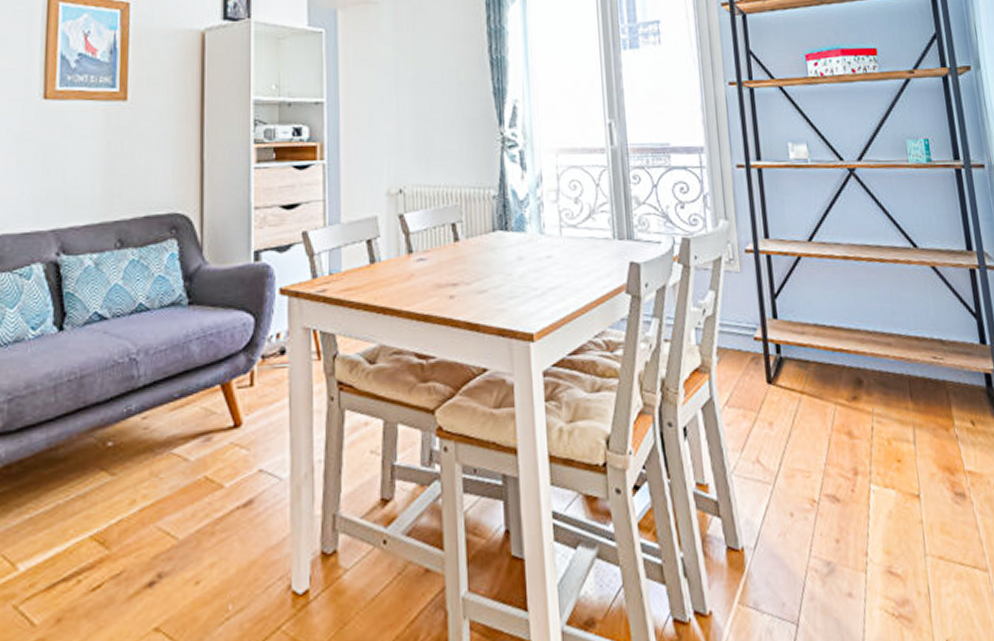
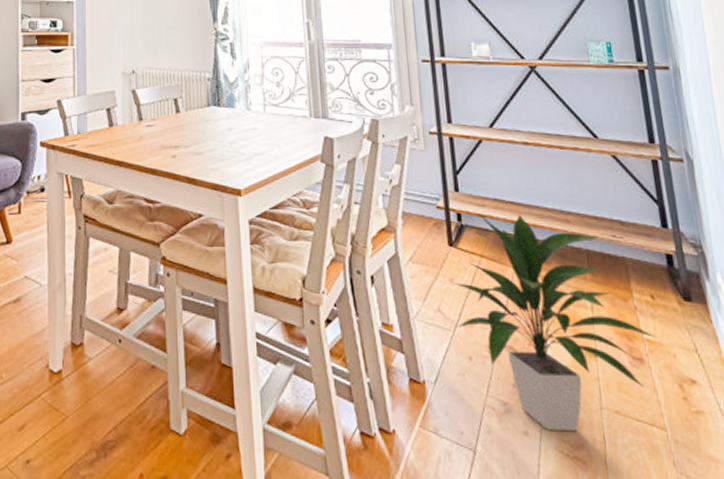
indoor plant: none [770,340,979,588] -> present [451,213,658,431]

